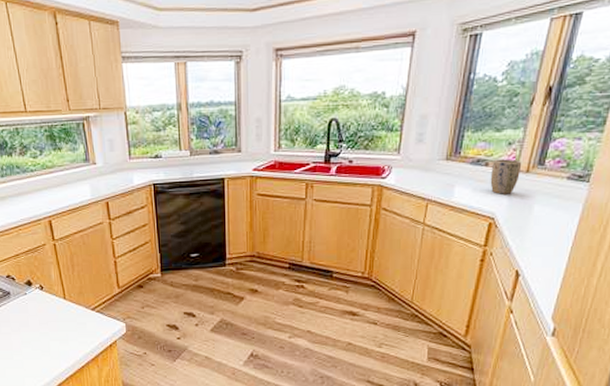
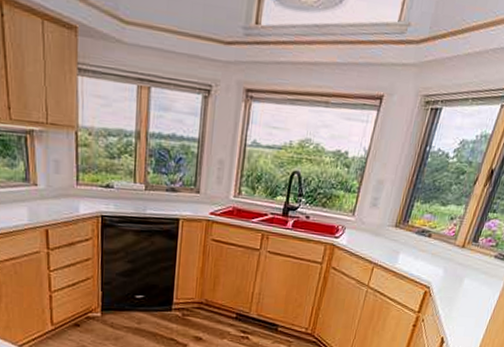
plant pot: present [490,159,522,194] -> none [430,232,460,266]

